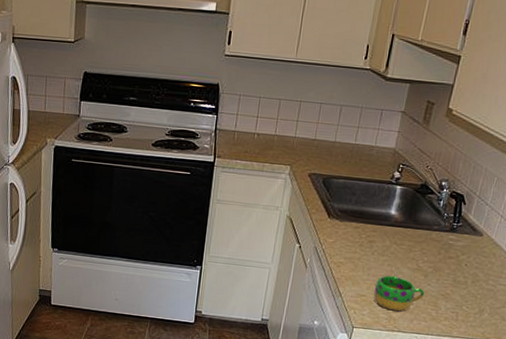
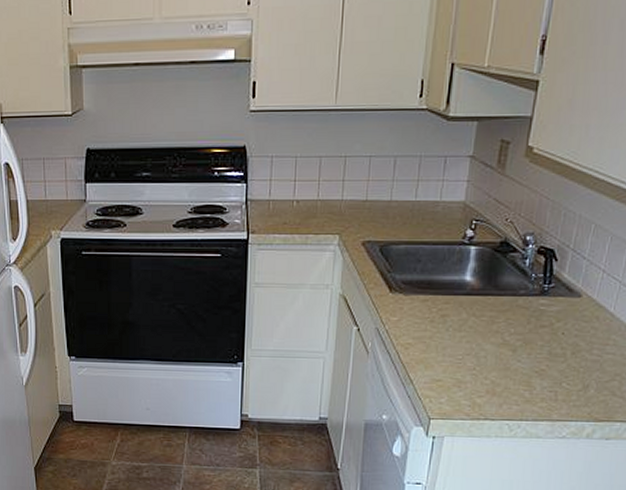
mug: present [373,275,425,312] -> none [451,354,514,396]

